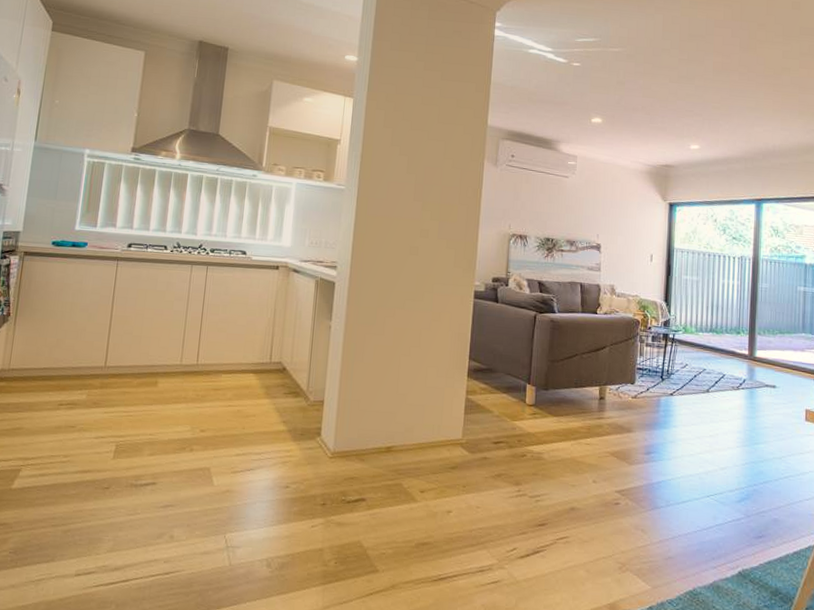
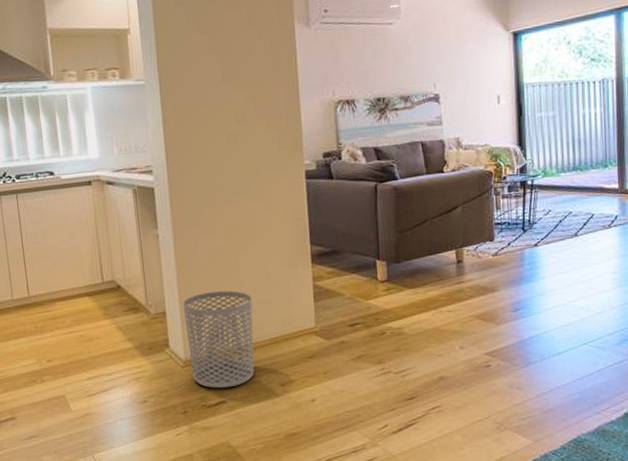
waste bin: none [338,388,407,486] -> present [183,290,254,389]

